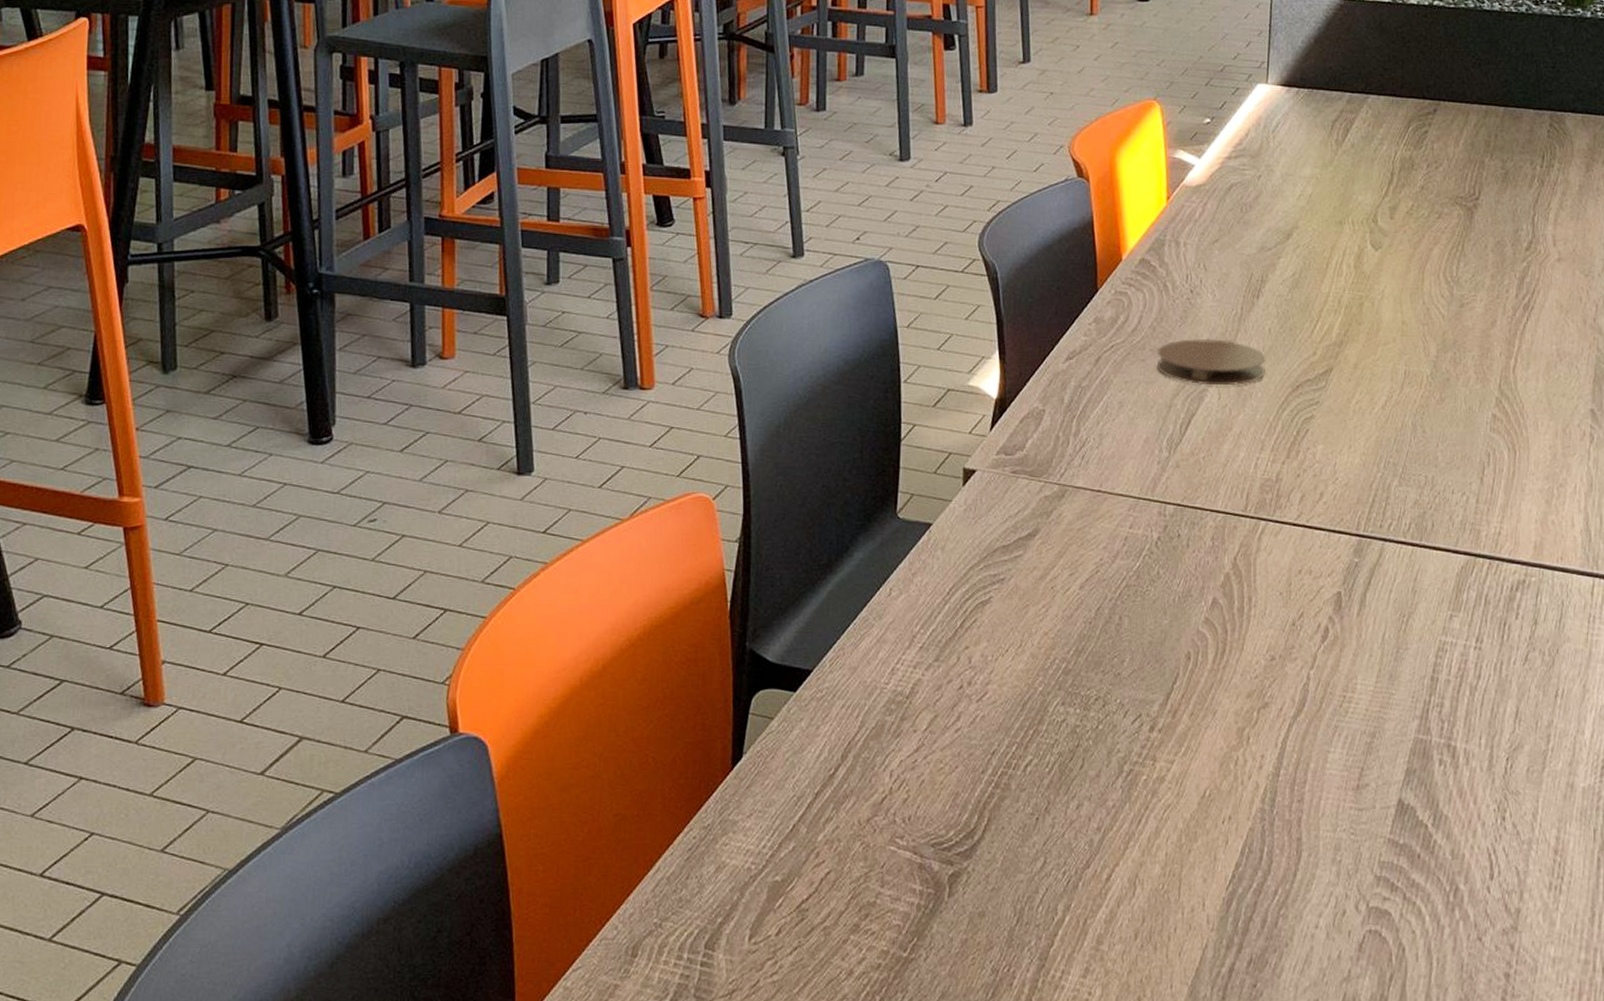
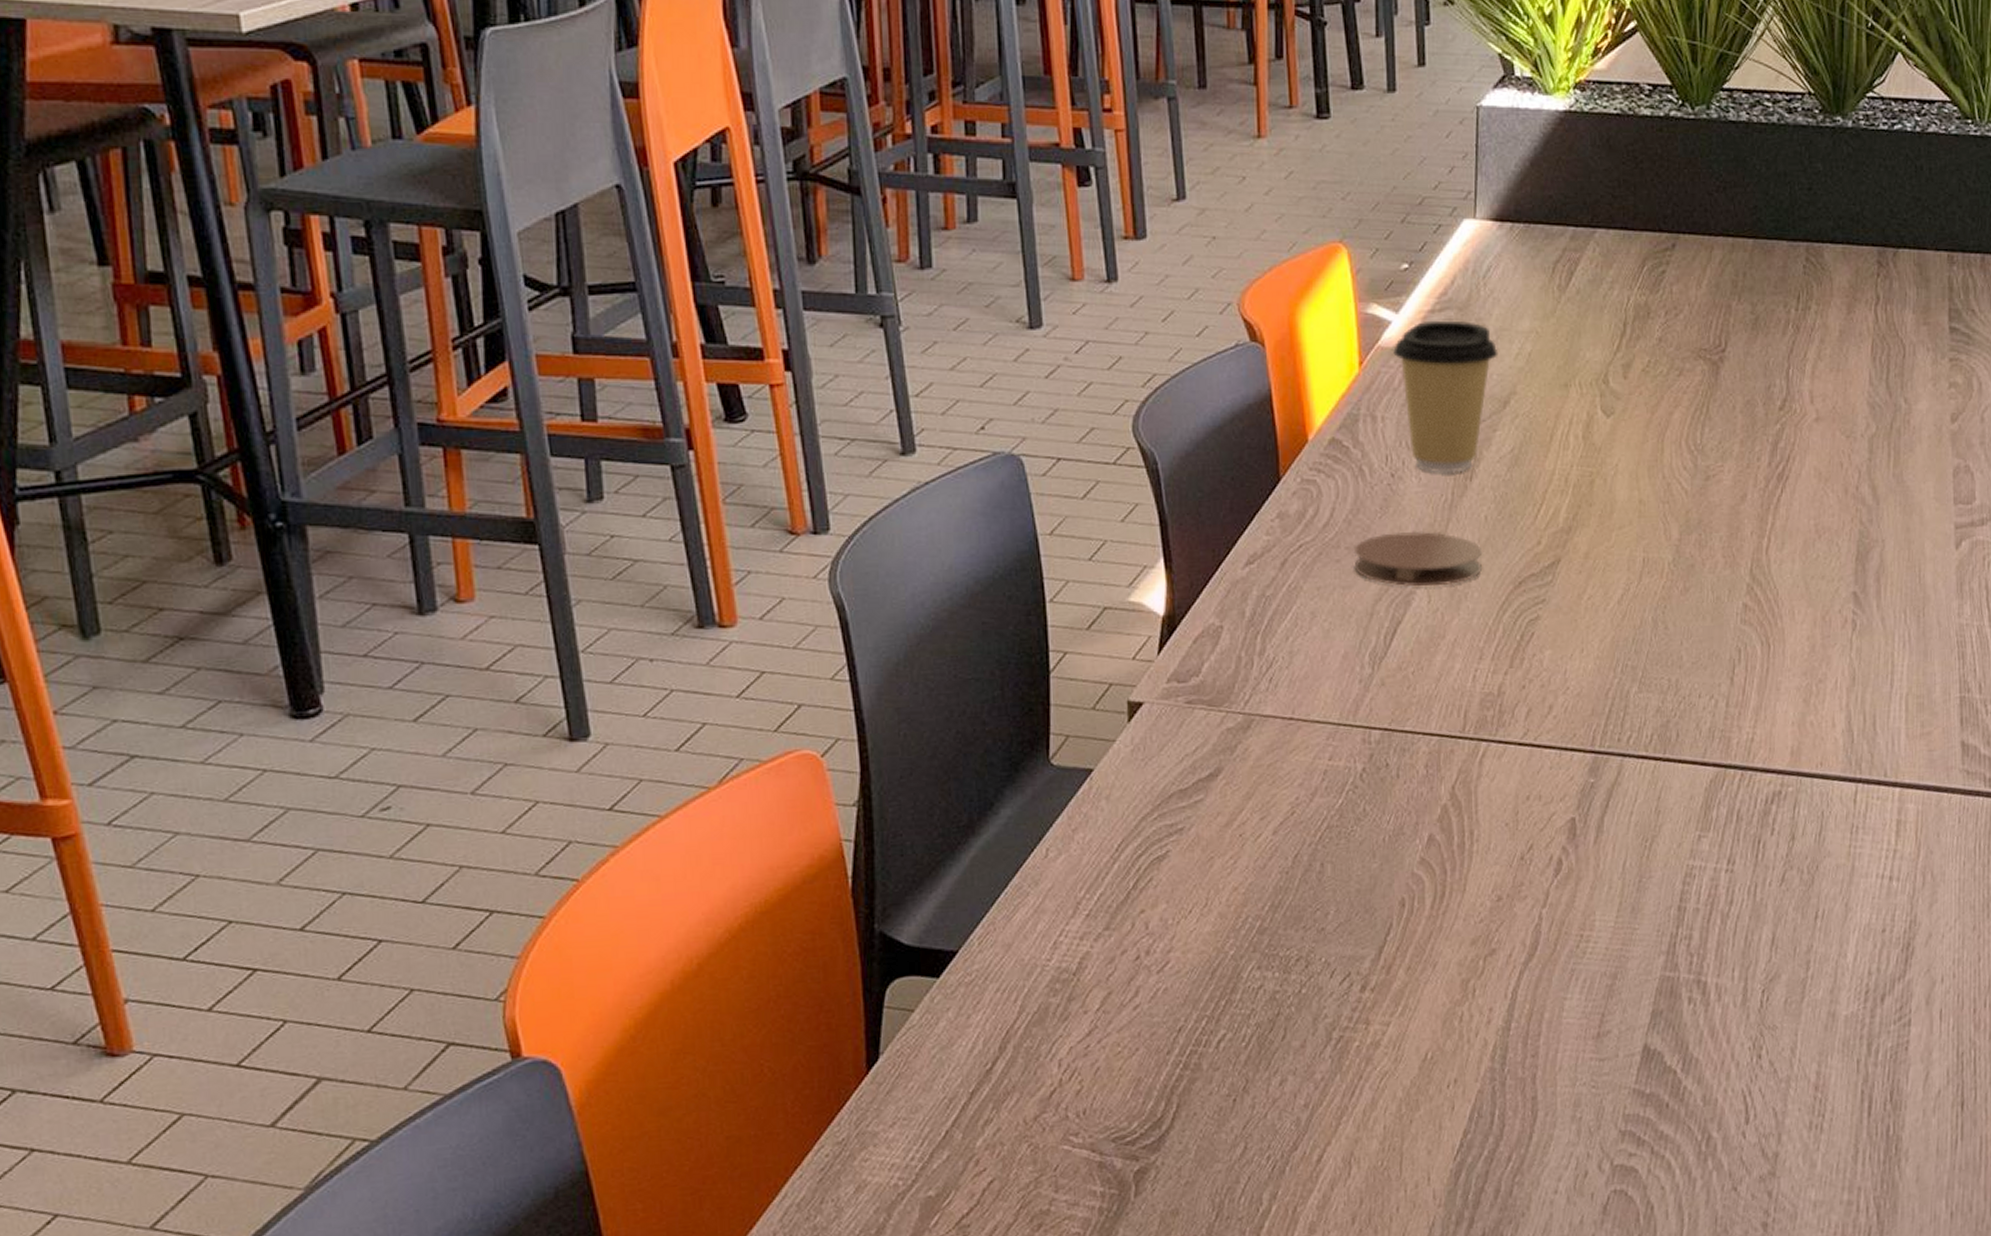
coffee cup: none [1195,166,1284,292] -> present [1393,321,1499,473]

